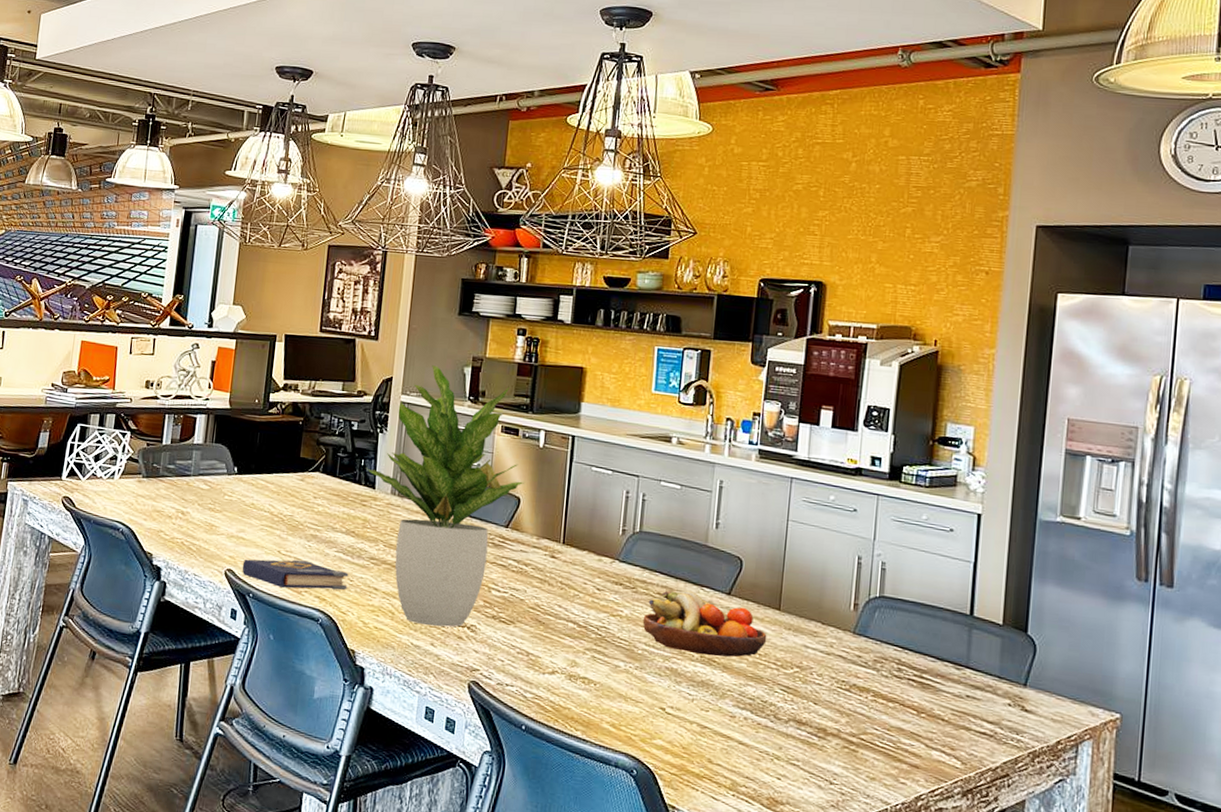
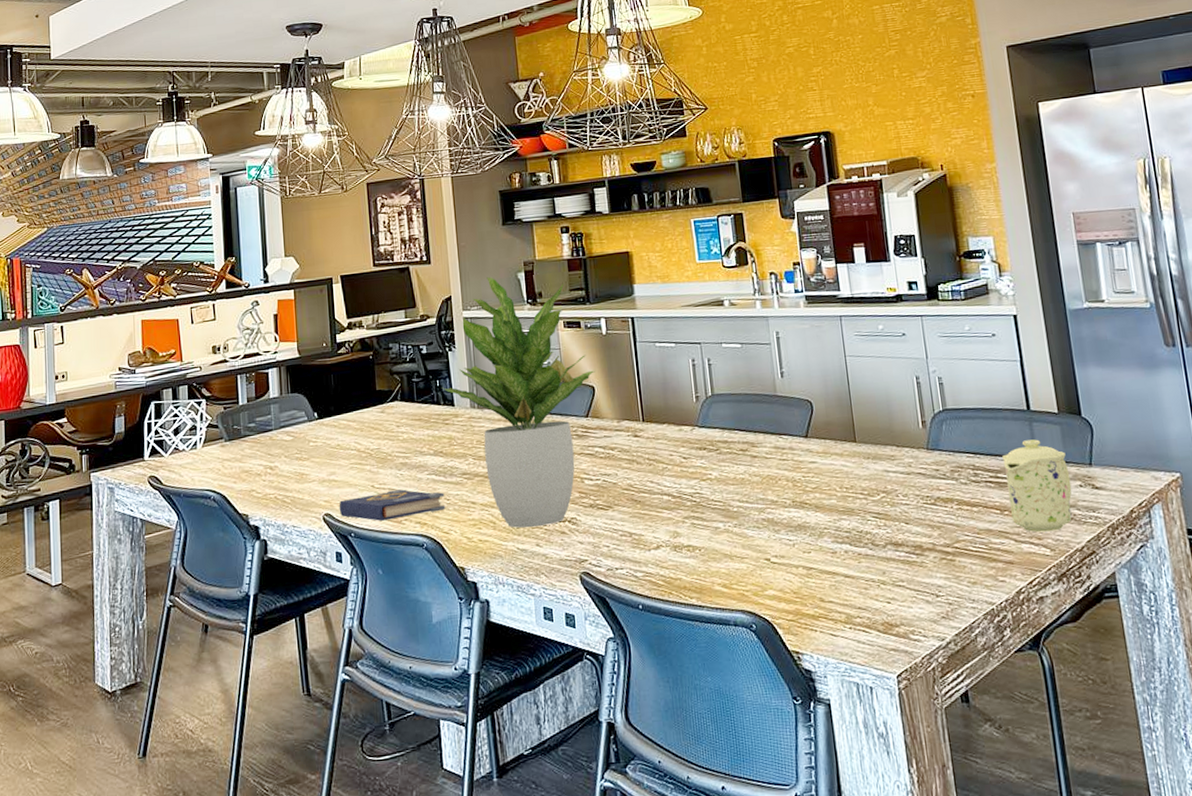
fruit bowl: present [642,590,767,657] -> none [731,441,850,501]
mug: none [928,645,1001,745] -> present [1002,439,1072,533]

